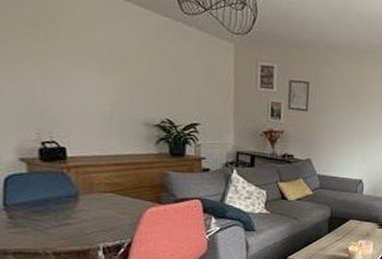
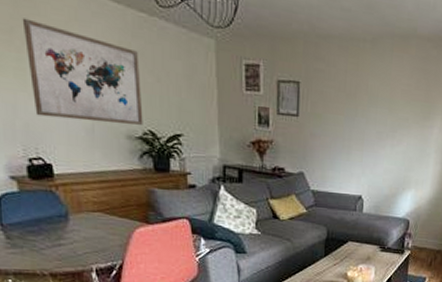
wall art: none [48,15,162,114] -> present [22,18,143,125]

